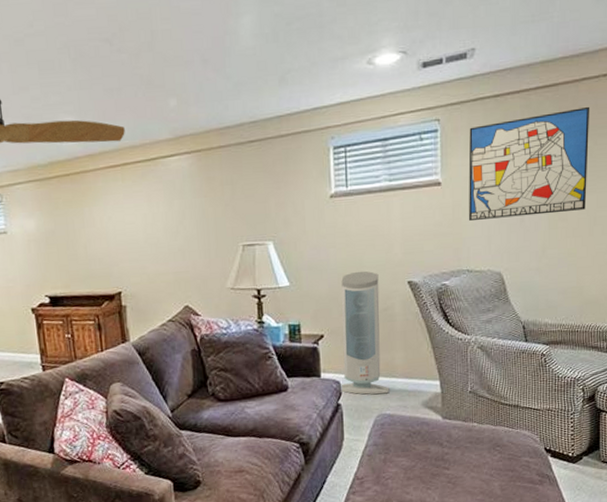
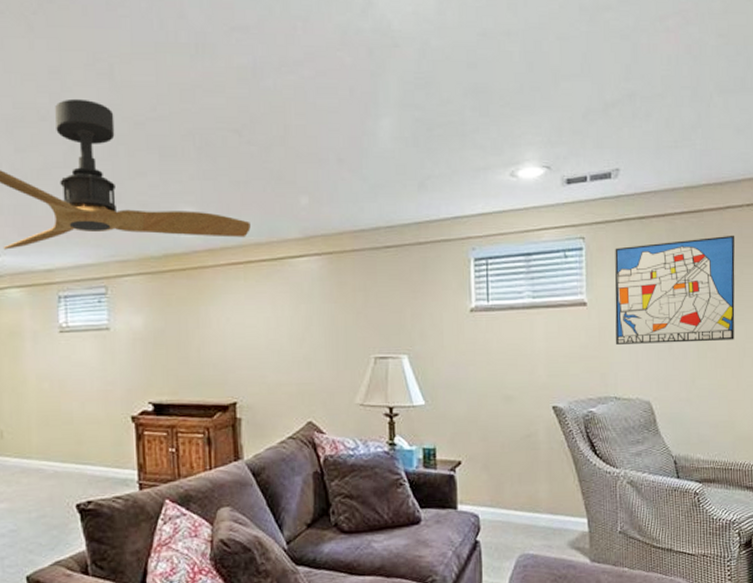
air purifier: present [340,271,390,395] -> none [478,392,533,532]

